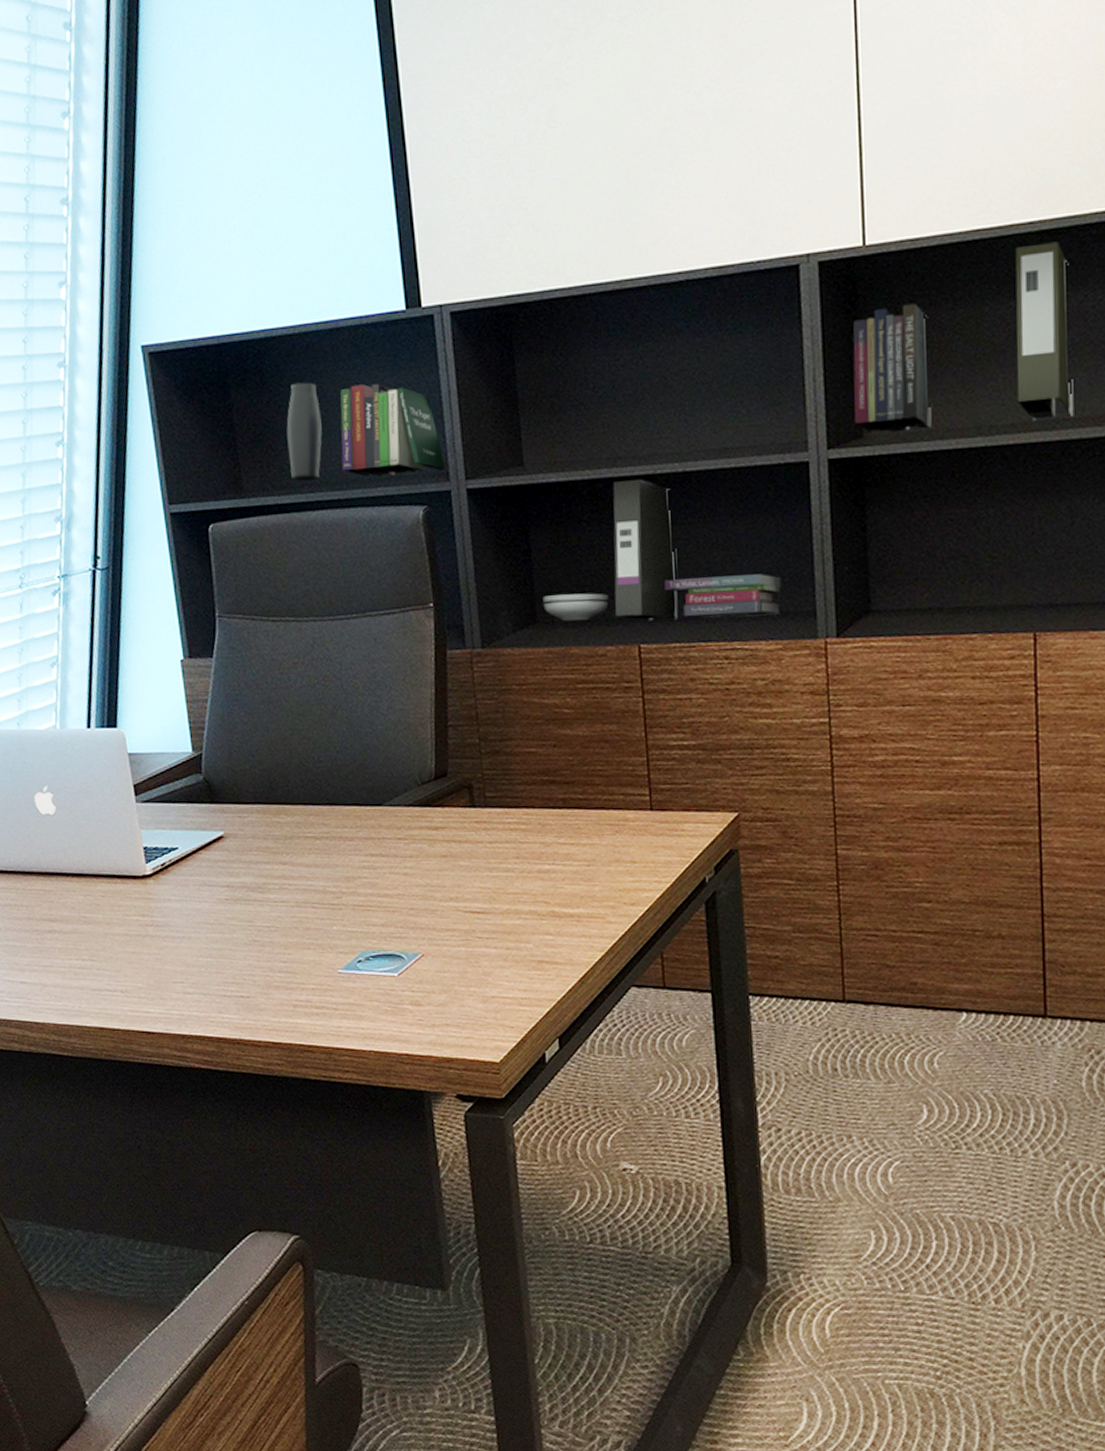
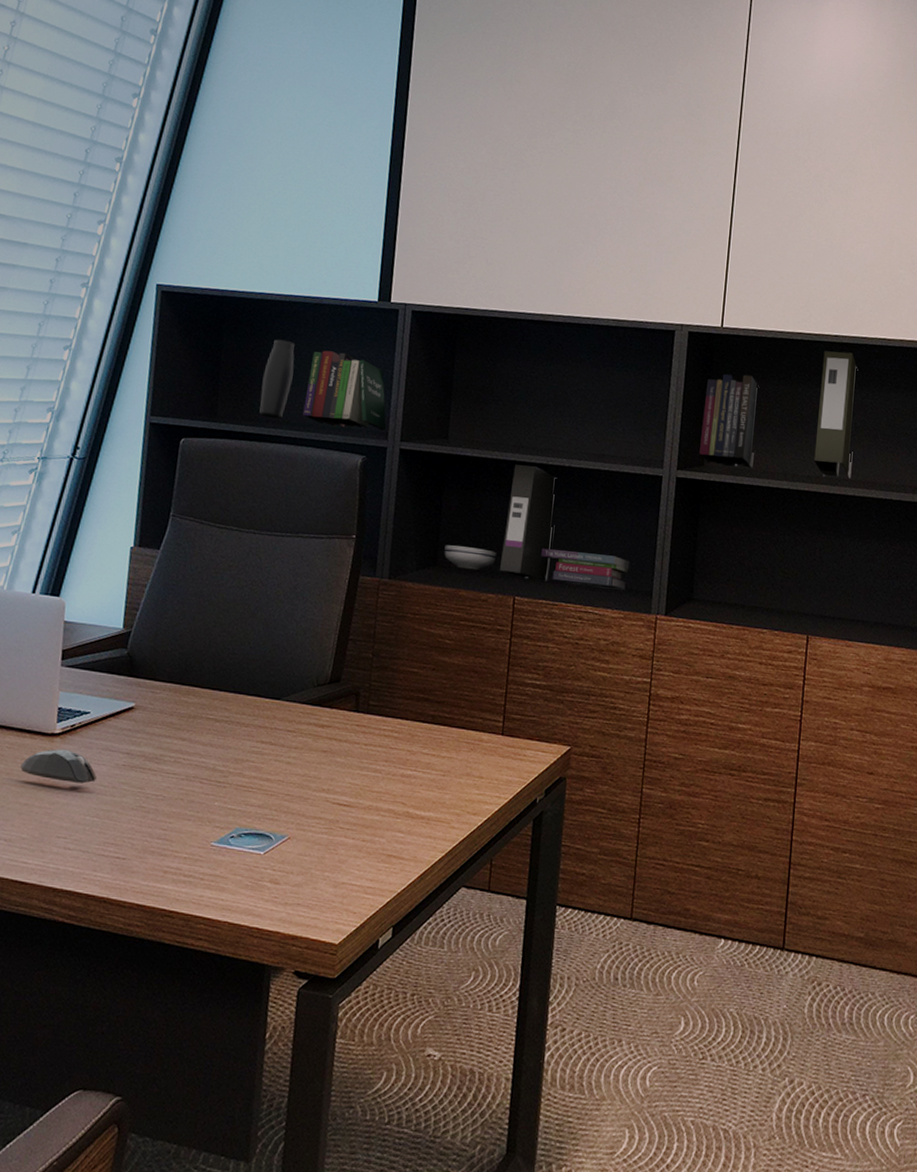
mouse: none [119,890,202,925] -> present [20,748,98,784]

